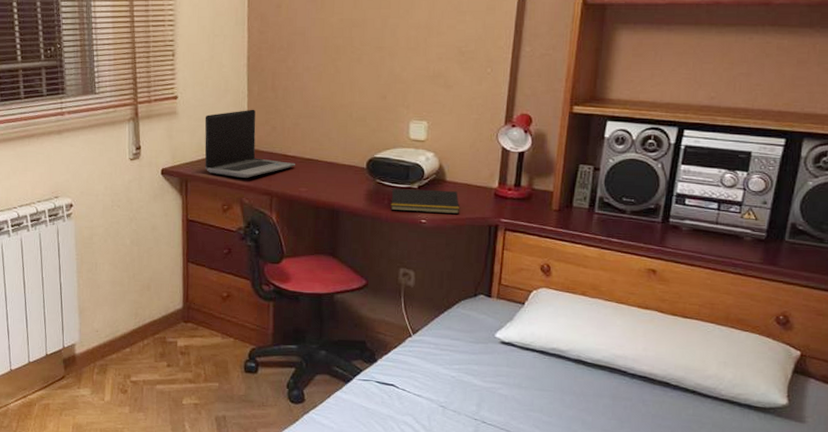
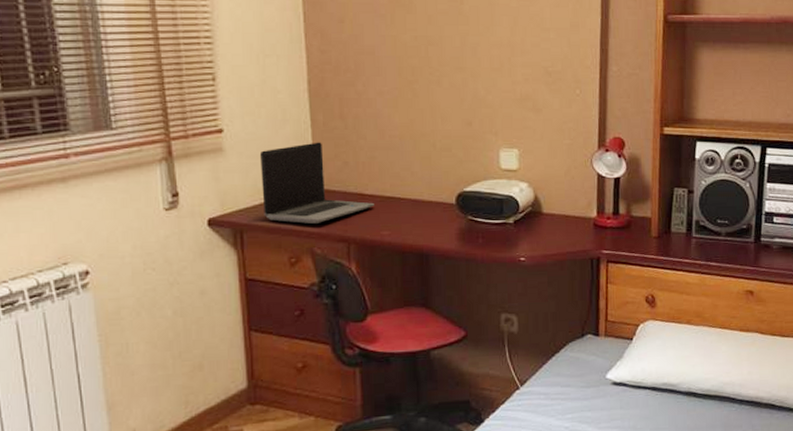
notepad: present [390,188,459,214] -> none [484,223,559,250]

